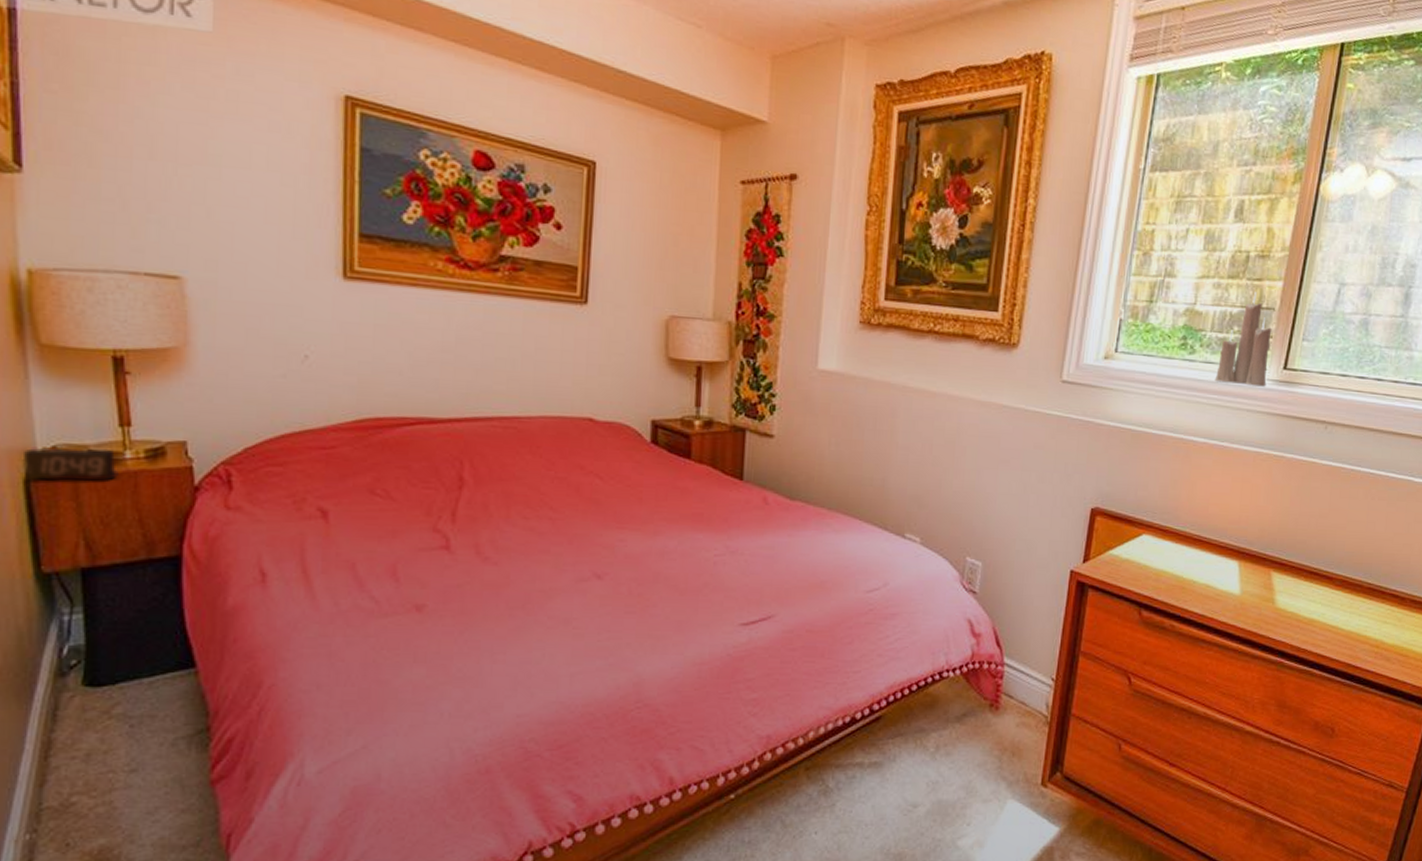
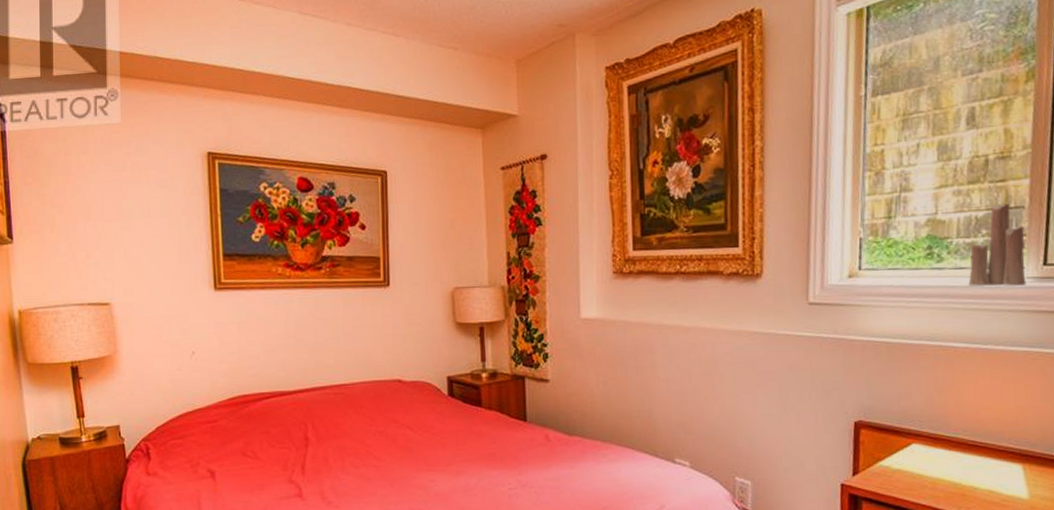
alarm clock: present [22,448,119,482] -> none [20,435,78,462]

